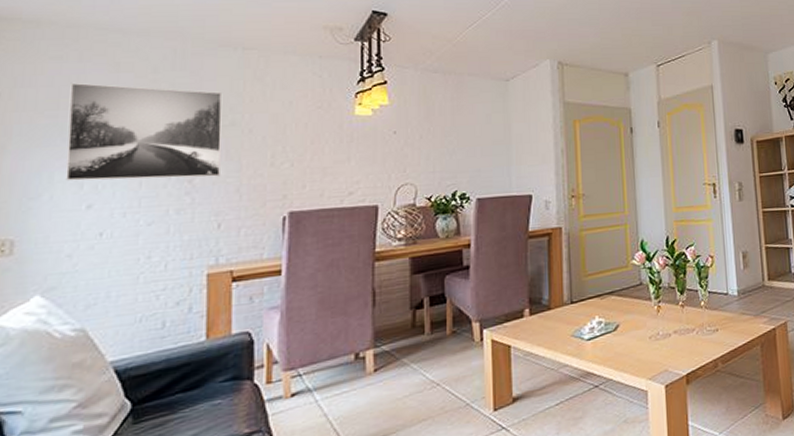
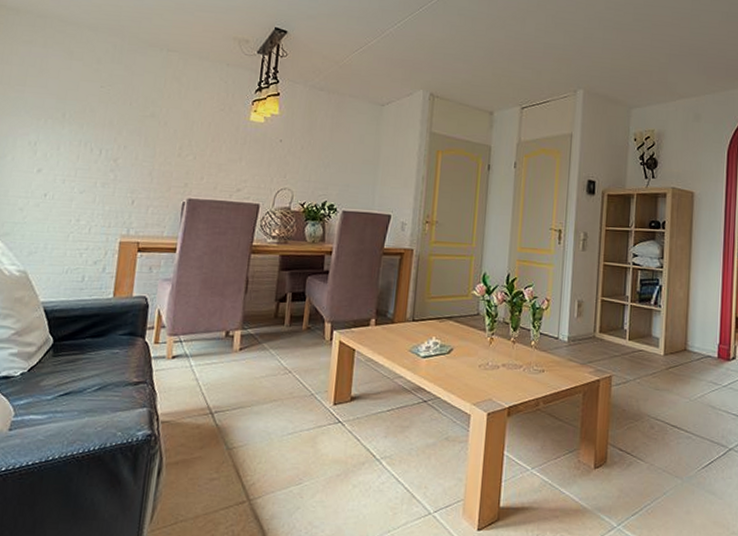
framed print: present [66,82,223,181] -> none [25,64,148,160]

